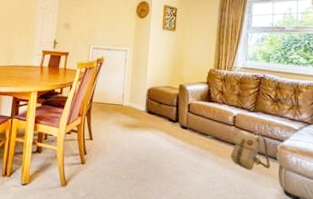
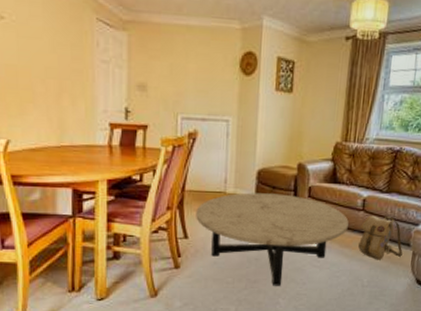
coffee table: none [99,106,222,186] -> present [196,192,349,286]

